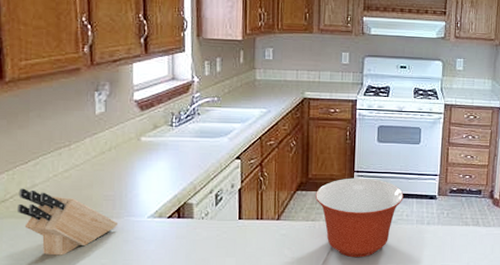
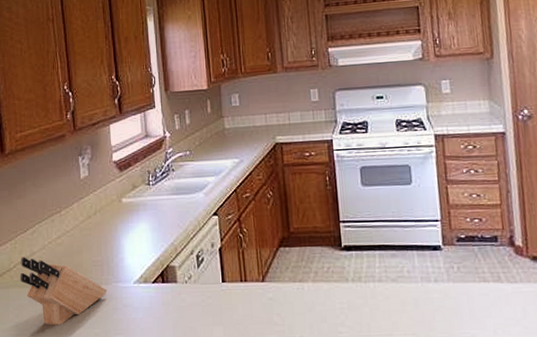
mixing bowl: present [316,178,404,258] -> none [300,228,401,325]

